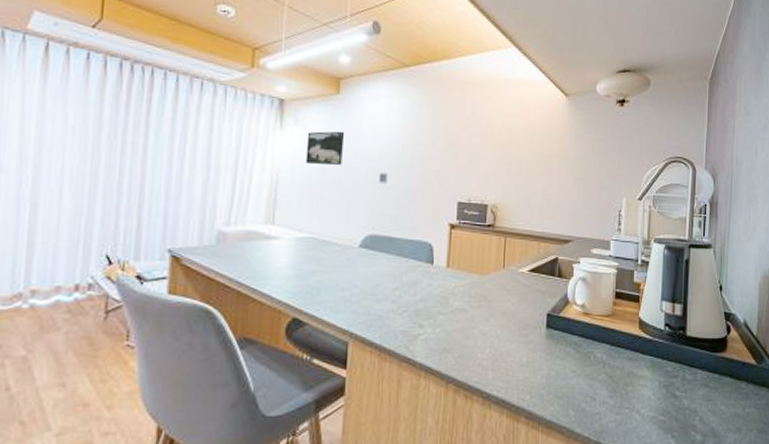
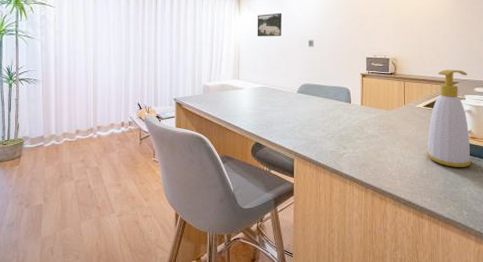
soap bottle: none [527,223,584,353] -> present [426,69,471,167]

